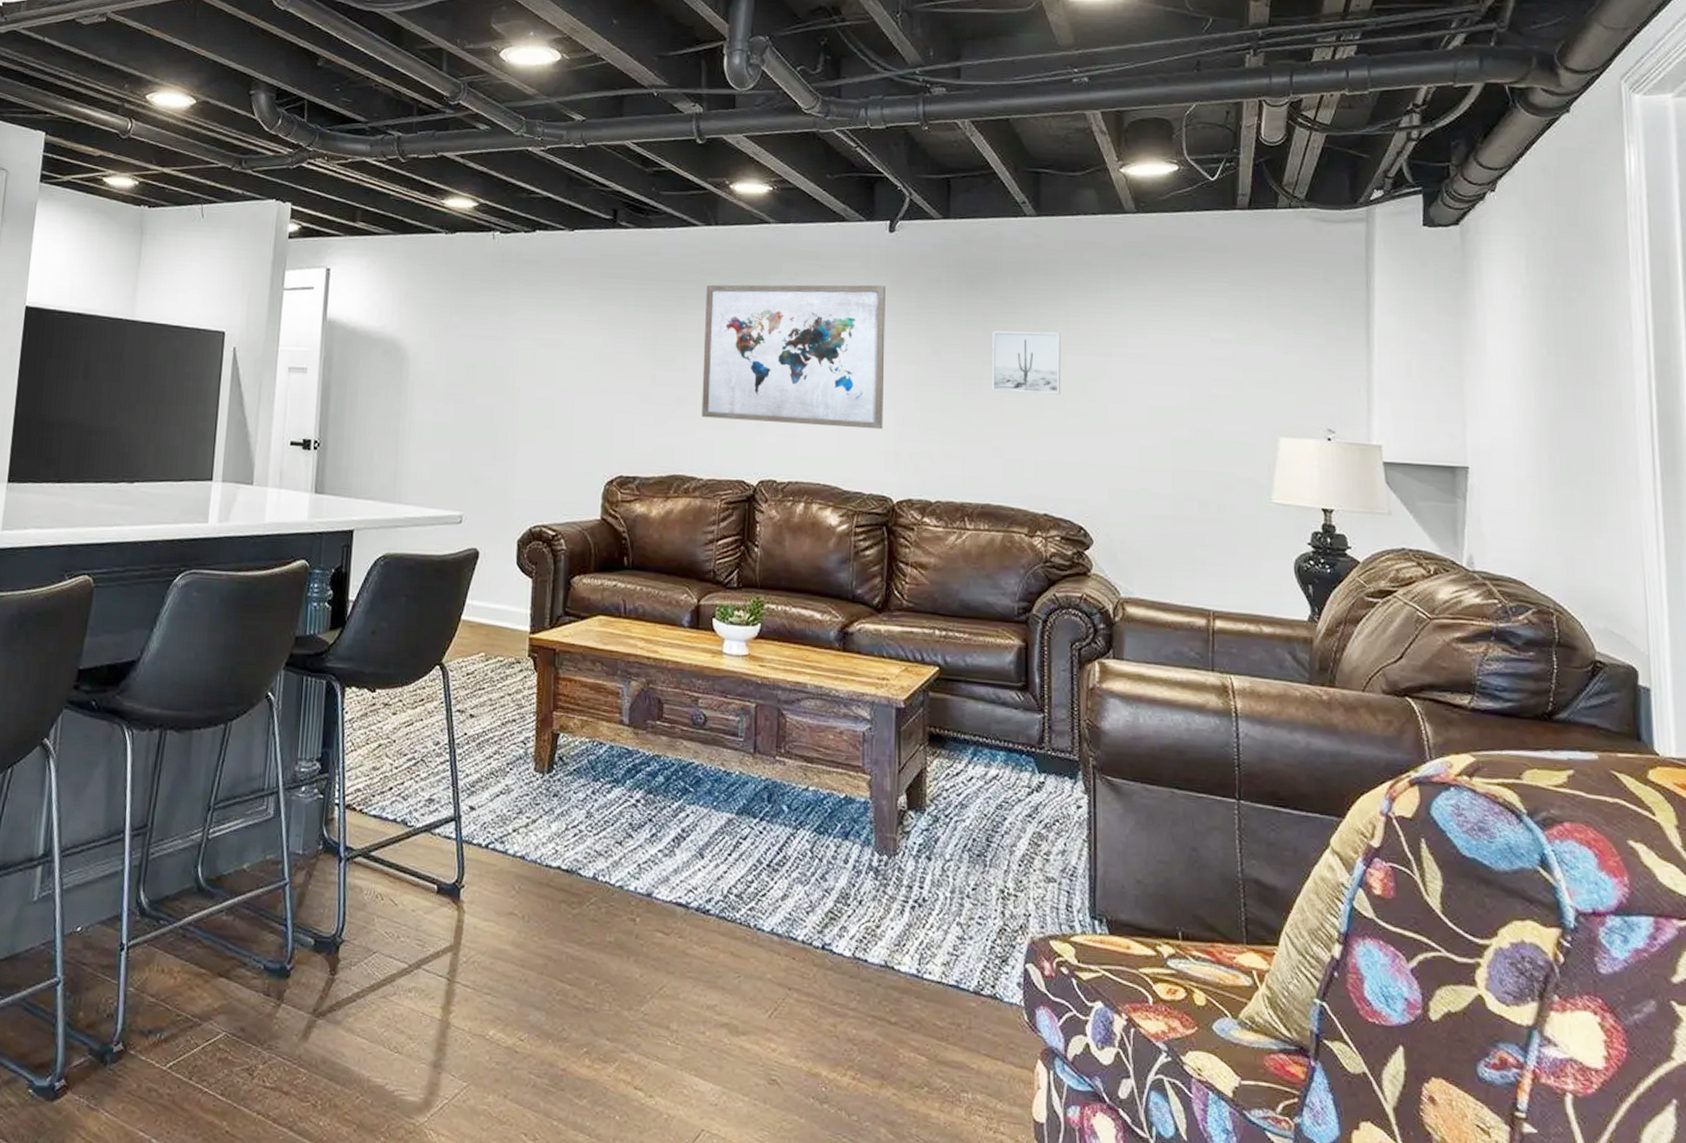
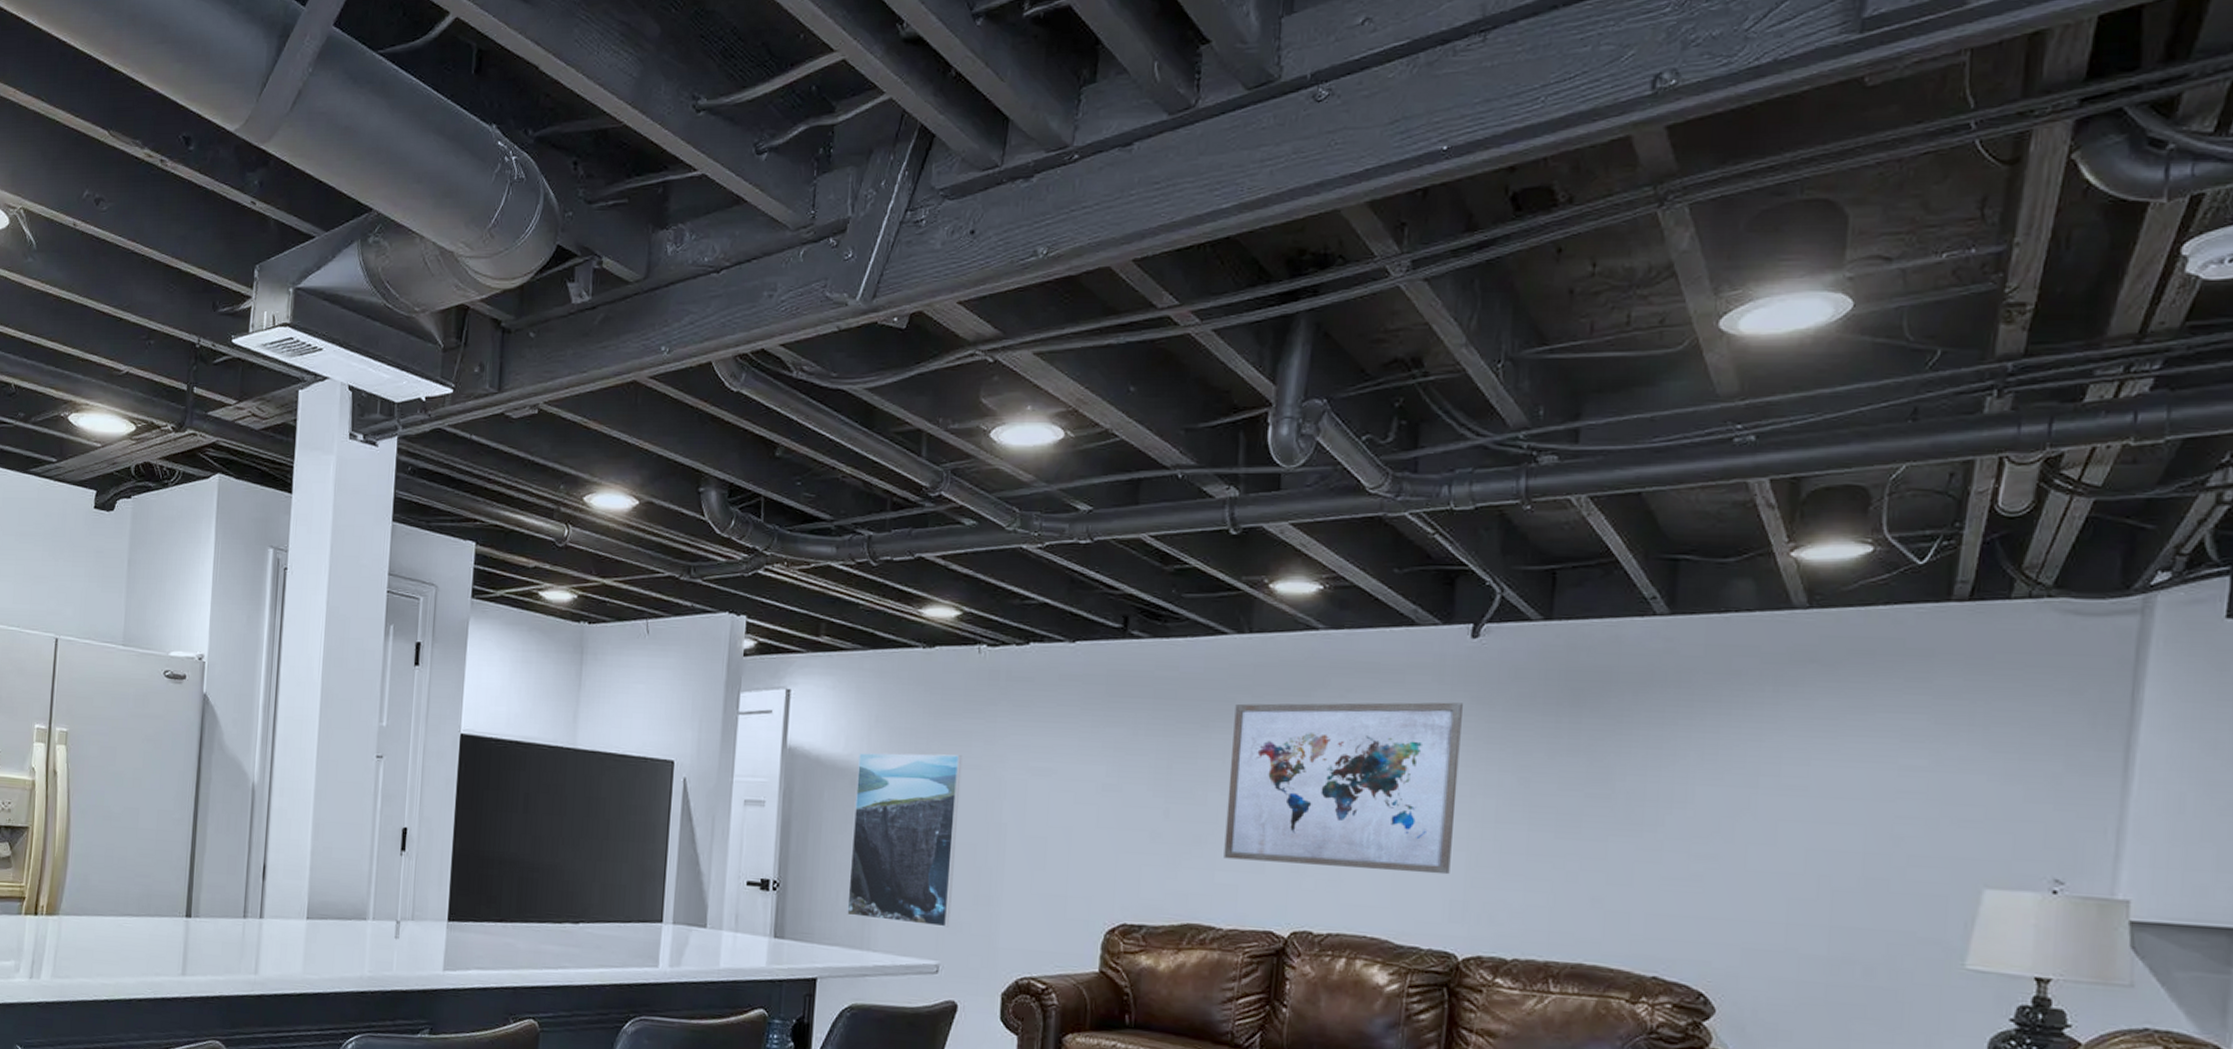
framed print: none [380,325,481,481] -> present [847,752,963,928]
wall art: present [991,330,1061,395] -> none [1594,756,1692,835]

